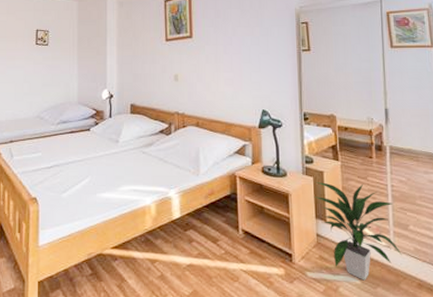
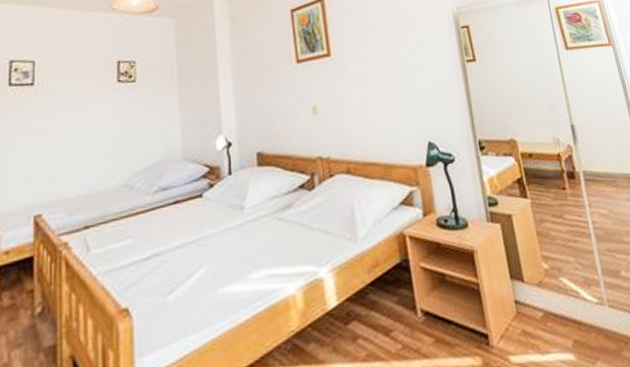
indoor plant: present [314,181,402,281] -> none [502,225,619,356]

